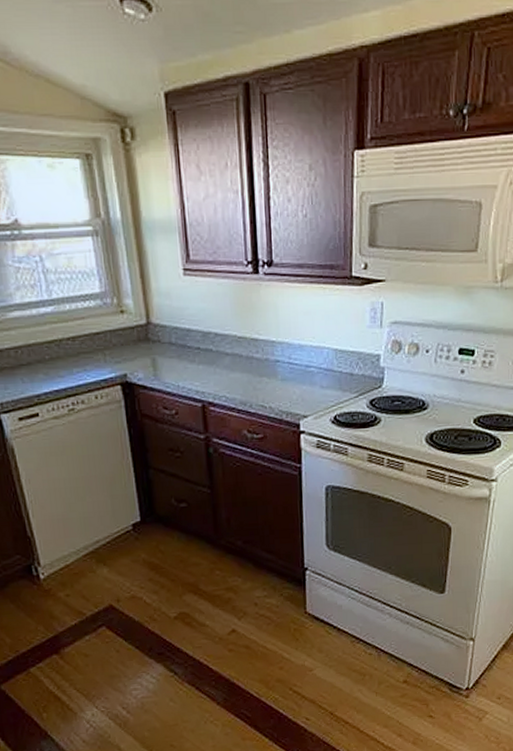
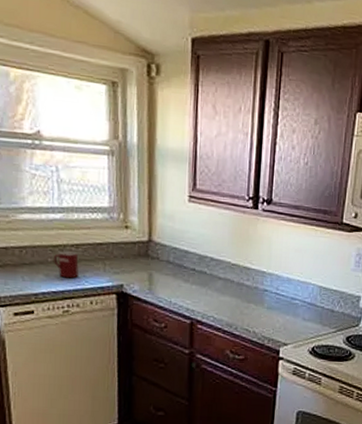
mug: none [51,345,79,375] -> present [54,251,79,279]

